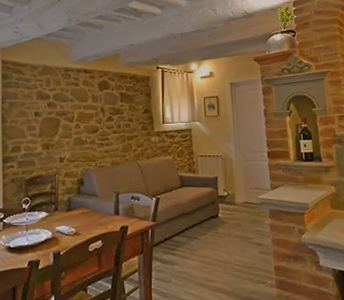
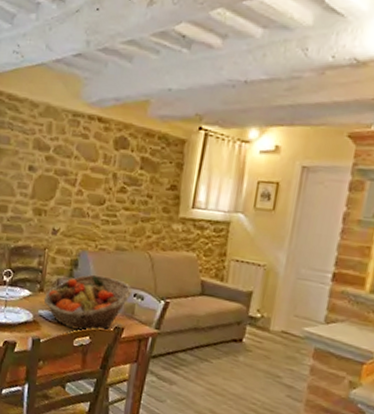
fruit basket: none [59,187,130,237] -> present [43,274,133,332]

